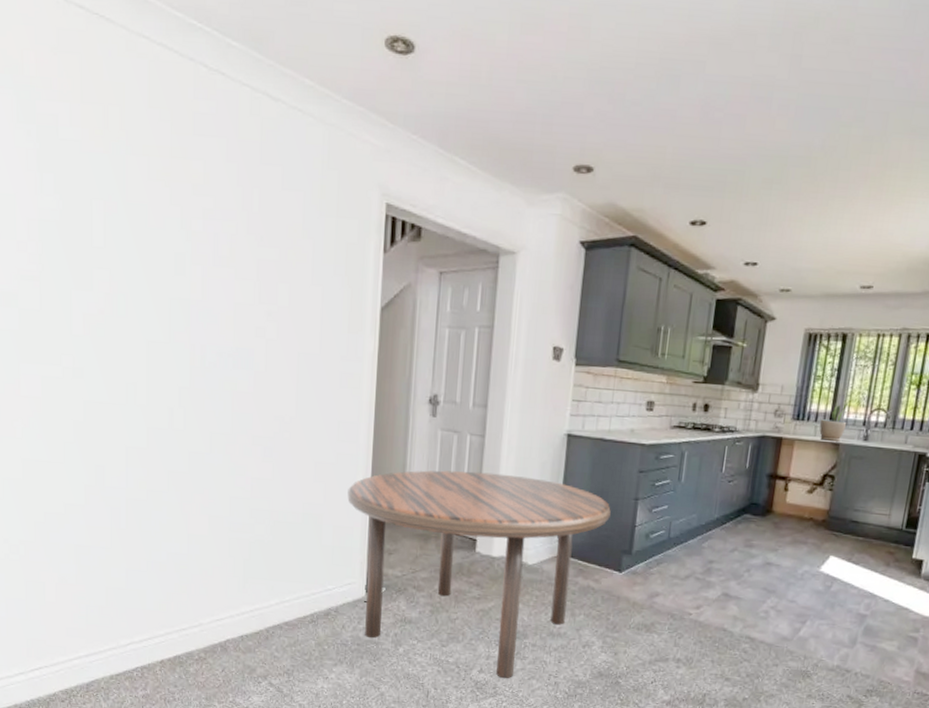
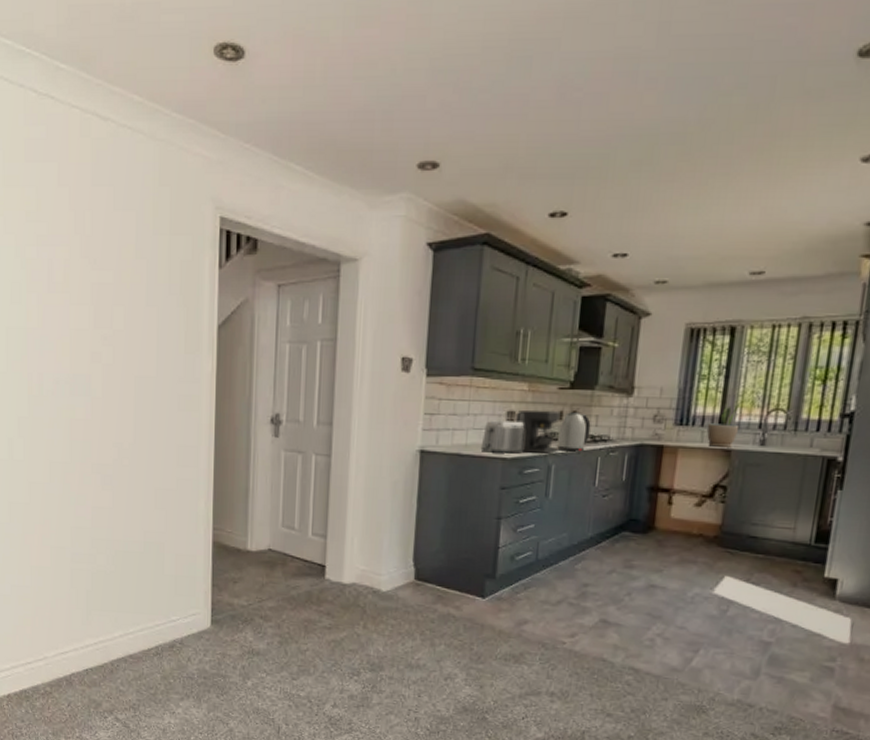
dining table: present [347,470,611,678] -> none [189,493,471,713]
toaster: none [622,408,663,441] -> present [480,420,525,454]
coffee maker: none [653,400,694,442] -> present [515,409,561,454]
kettle: none [690,403,721,441] -> present [557,411,591,452]

